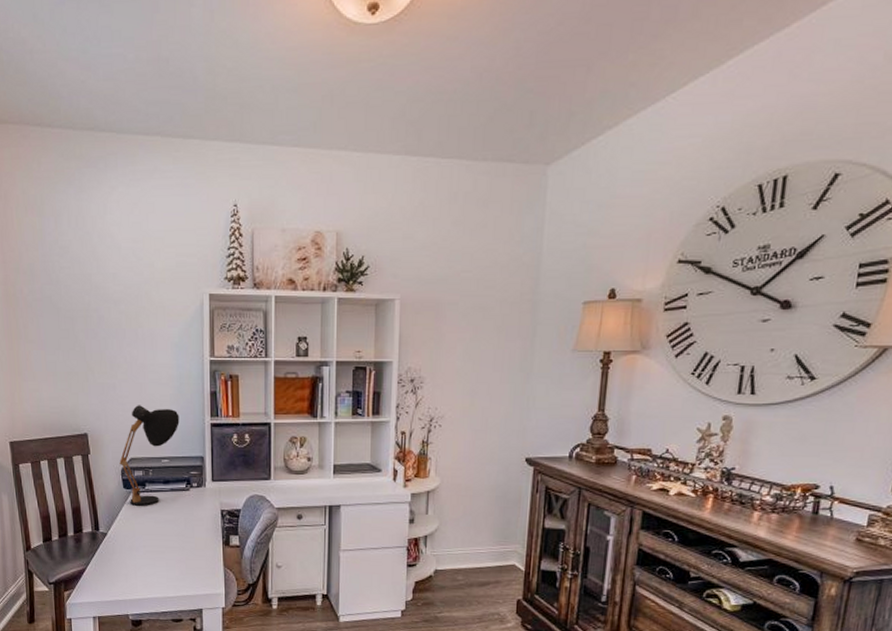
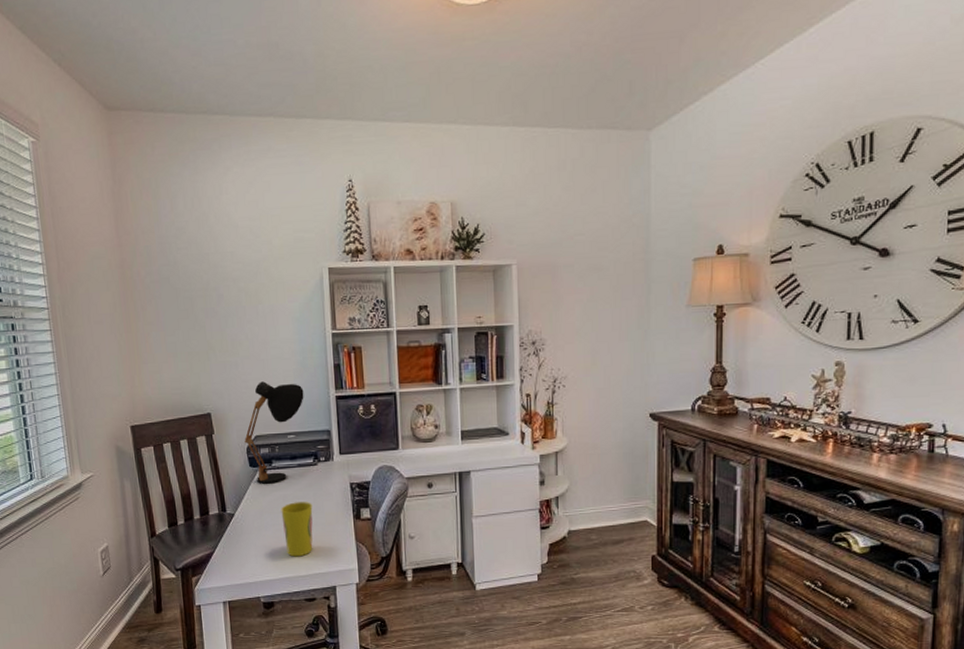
cup: none [152,525,183,579] -> present [281,502,313,557]

